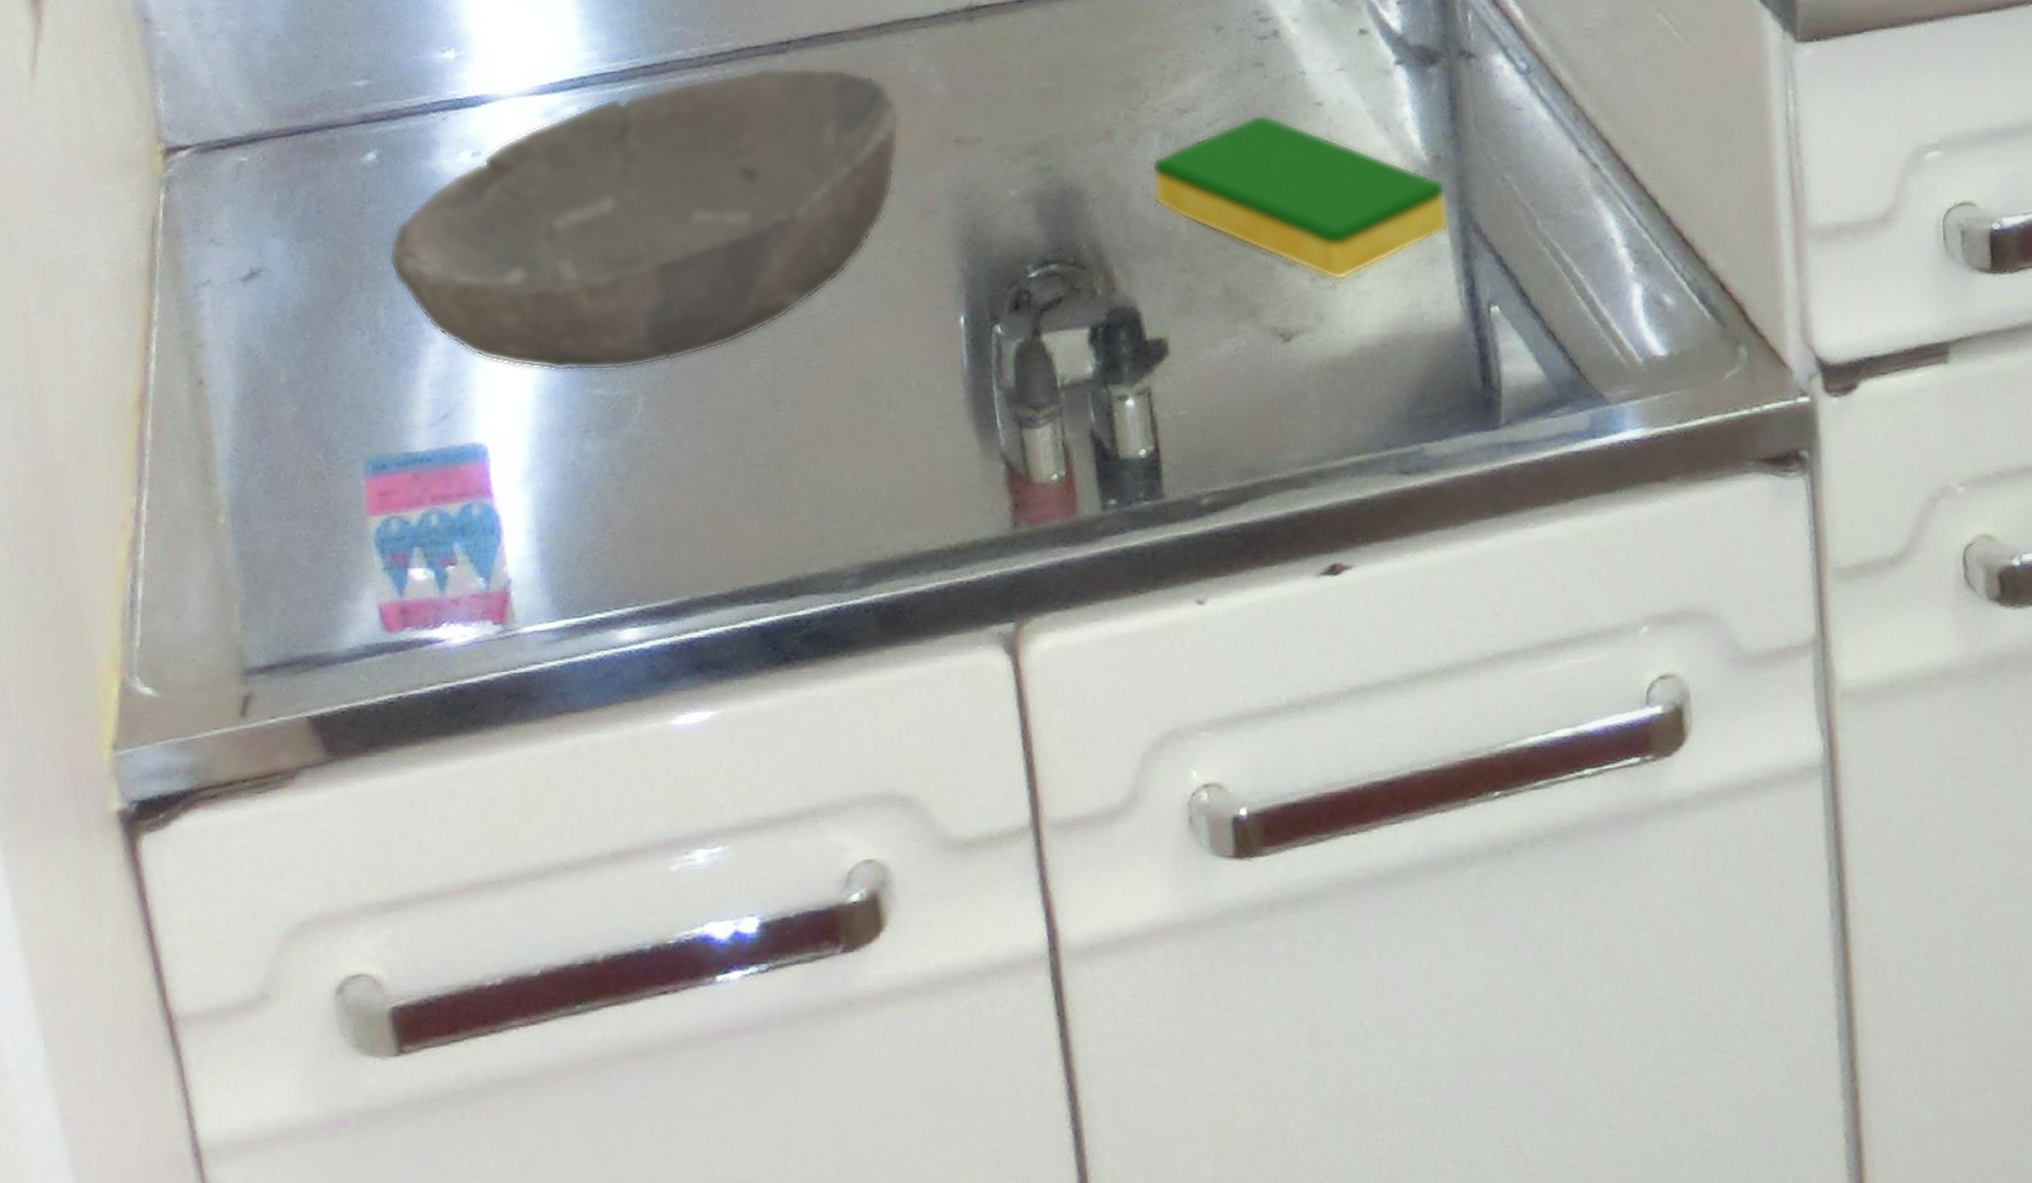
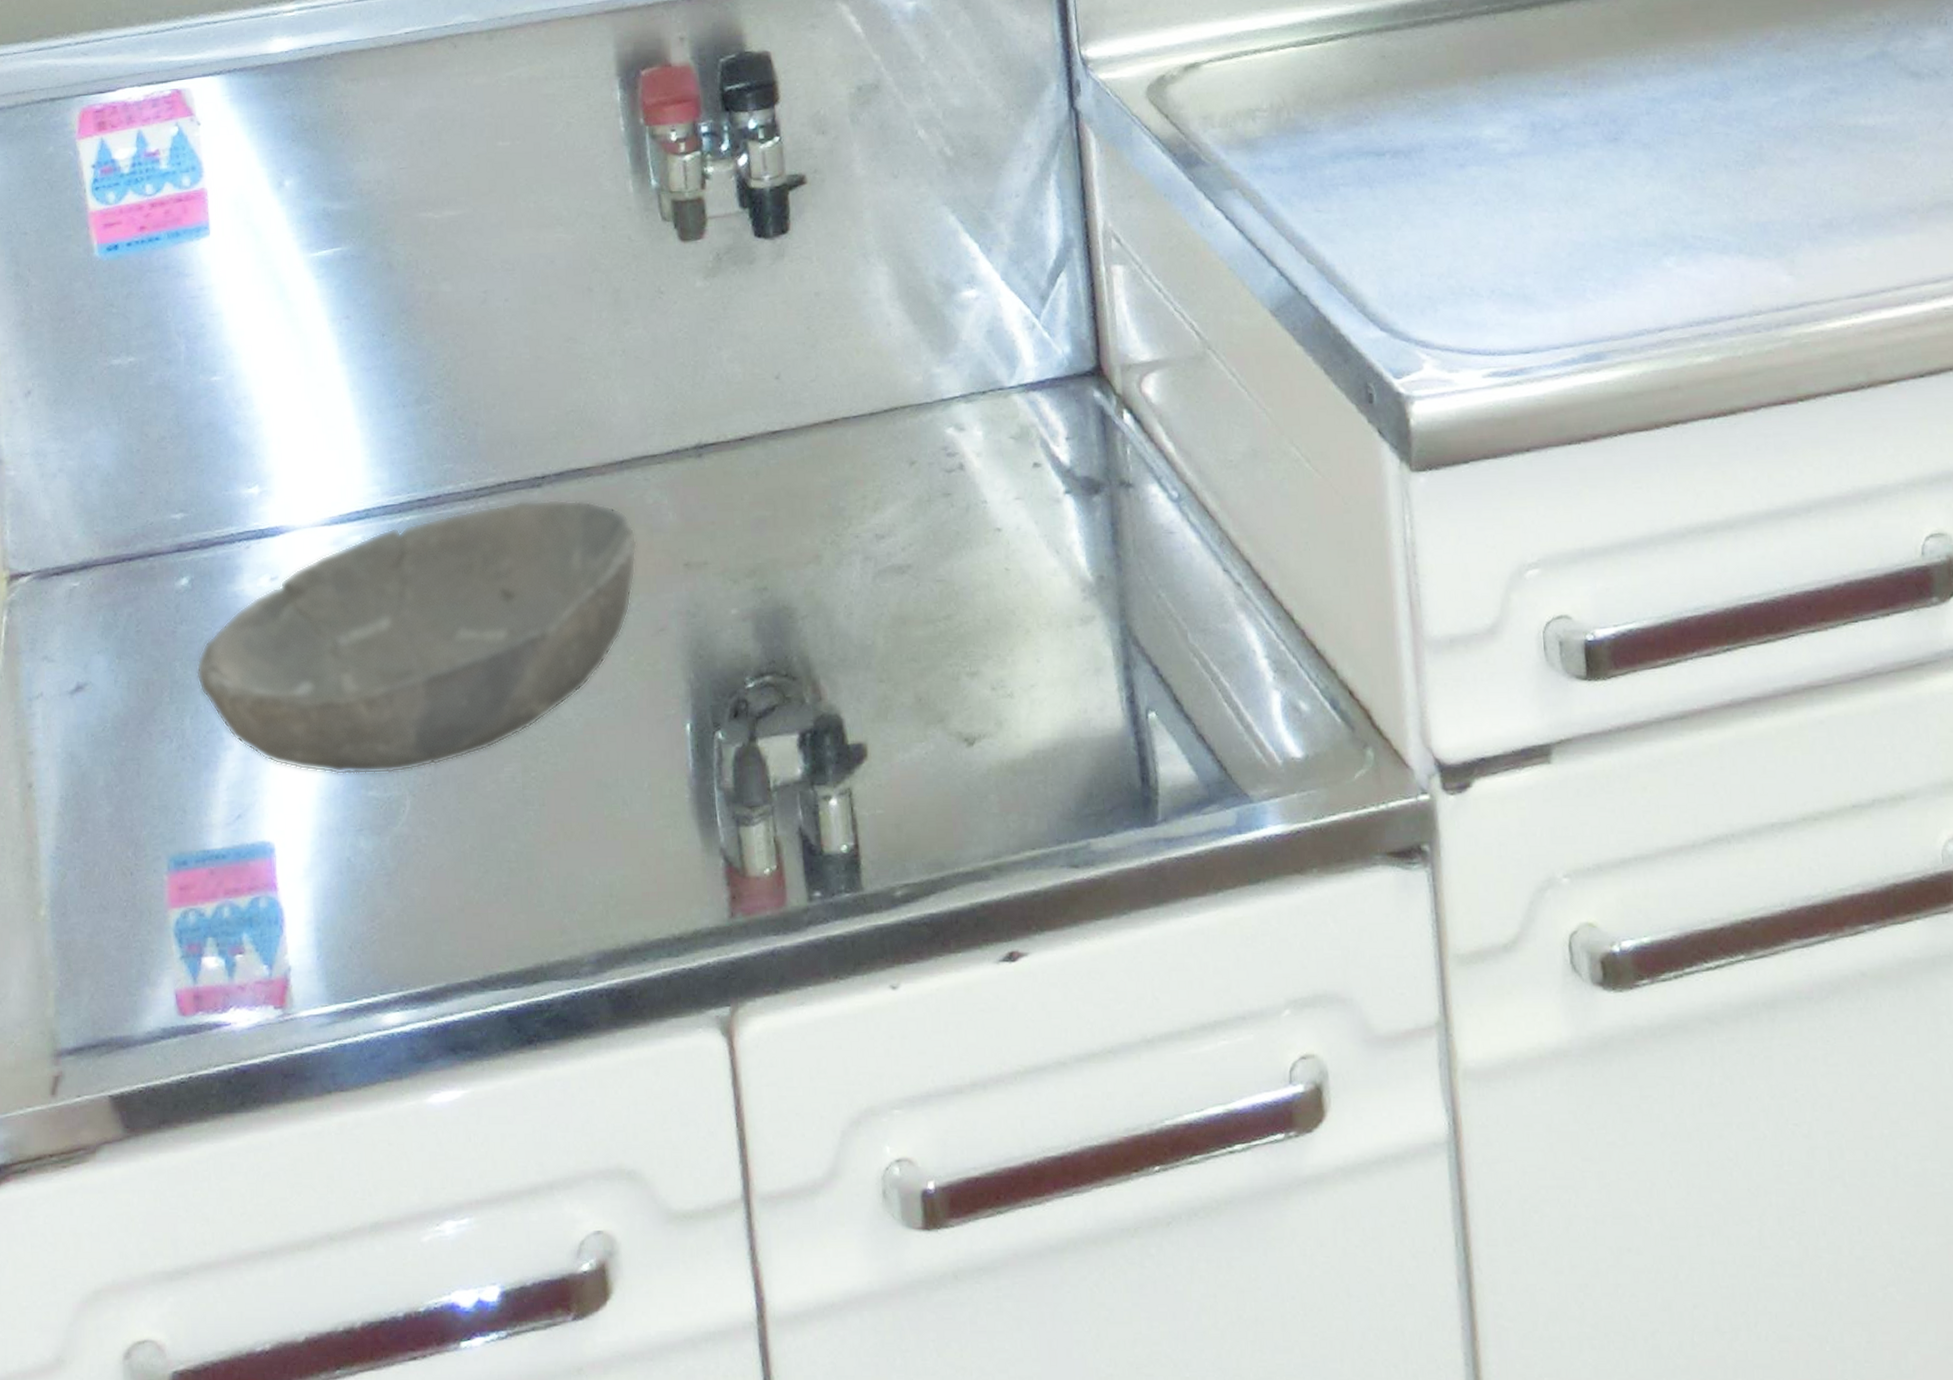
dish sponge: present [1151,114,1449,281] -> none [853,539,1112,690]

